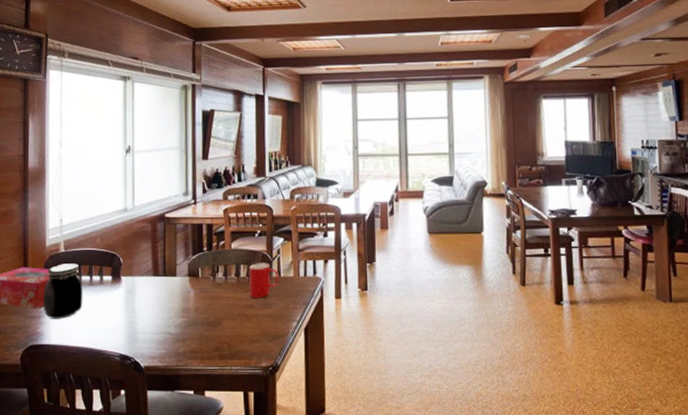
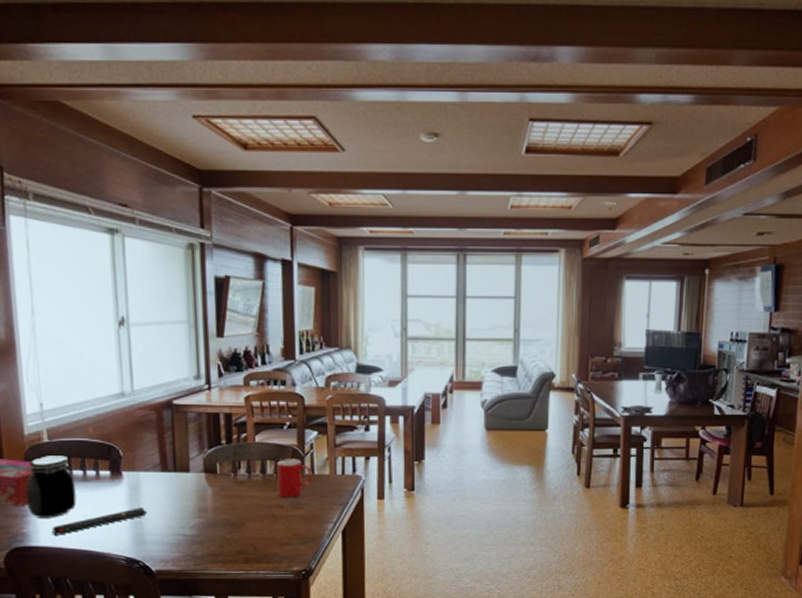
remote control: none [62,308,139,334] -> present [52,508,147,535]

